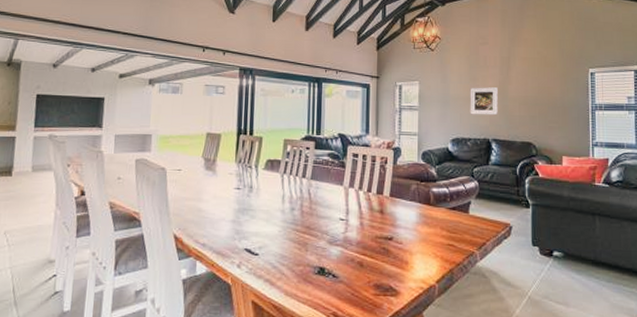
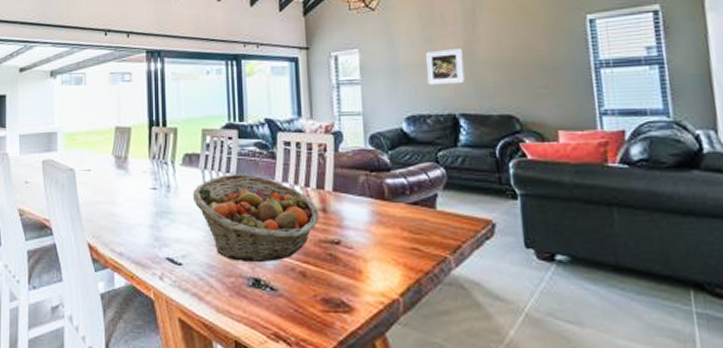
fruit basket: none [271,178,377,254] -> present [192,173,320,263]

